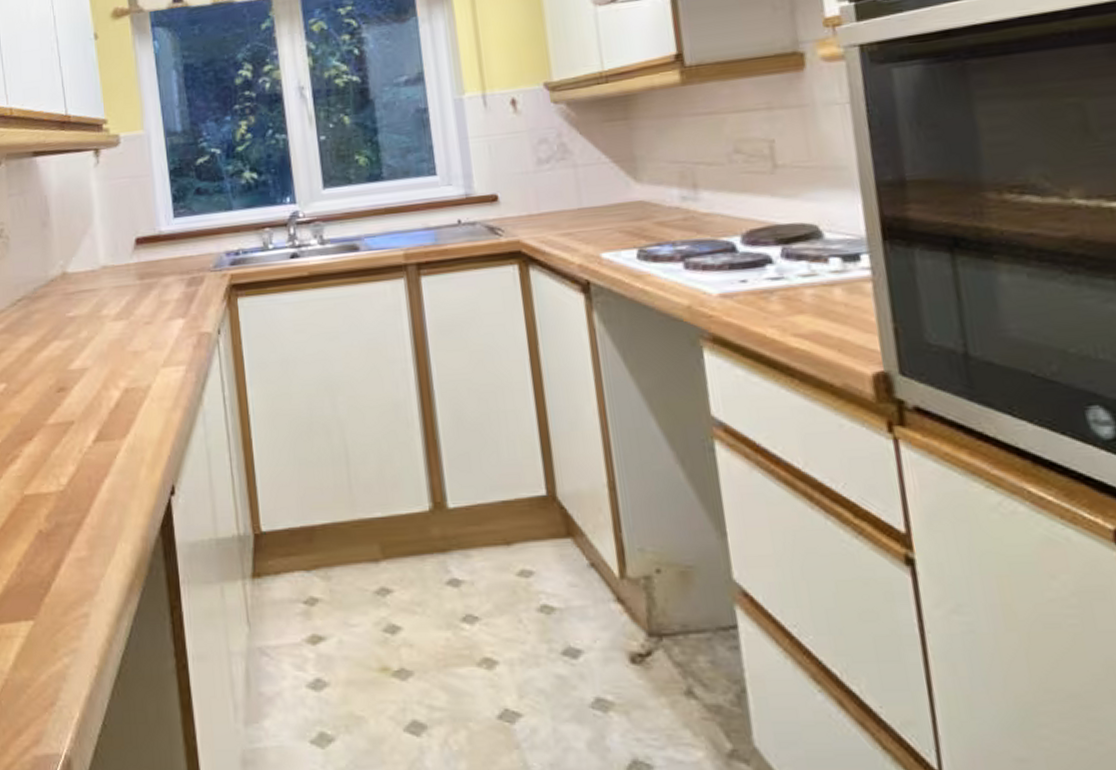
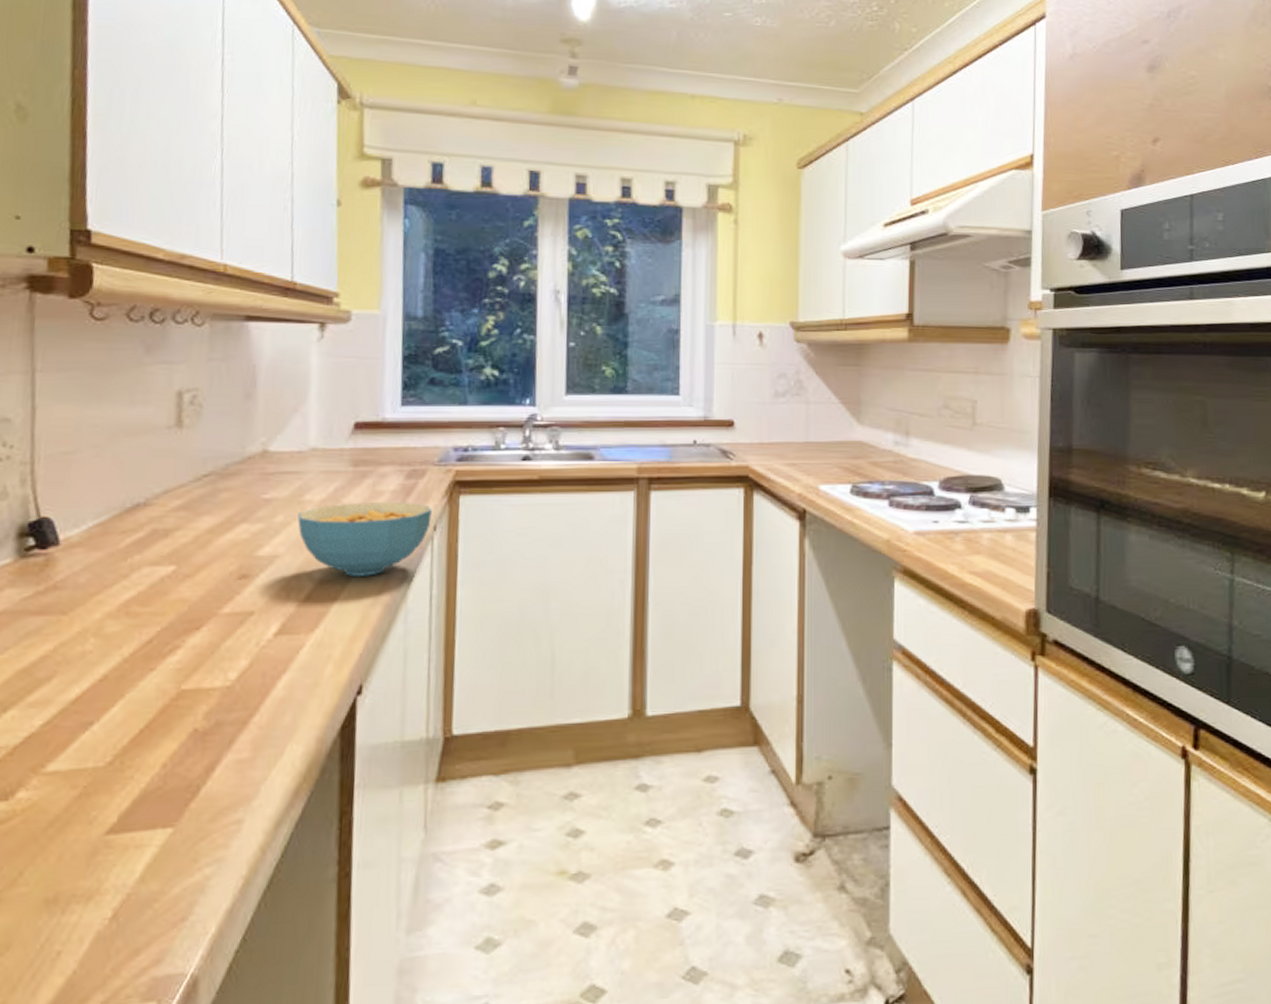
cereal bowl: none [99,309,215,383] -> present [297,503,432,576]

